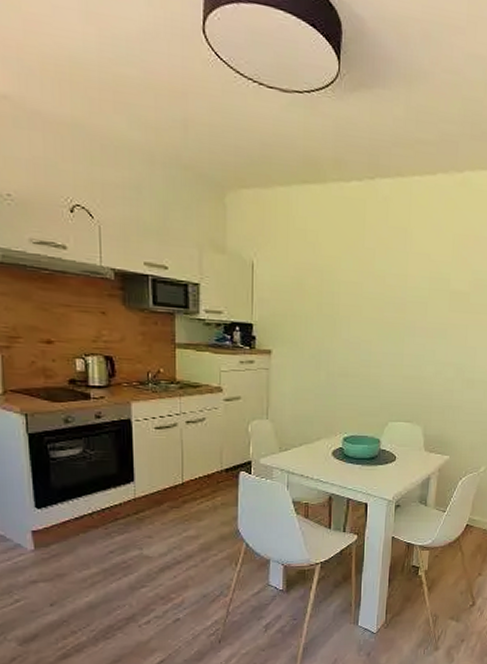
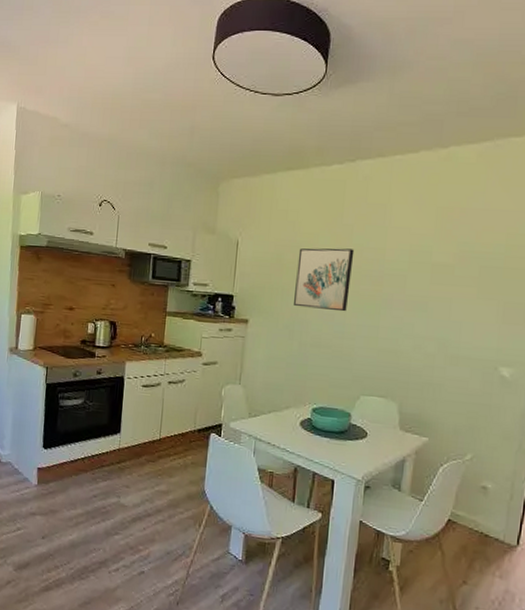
wall art: none [319,272,377,340] -> present [294,248,355,312]

